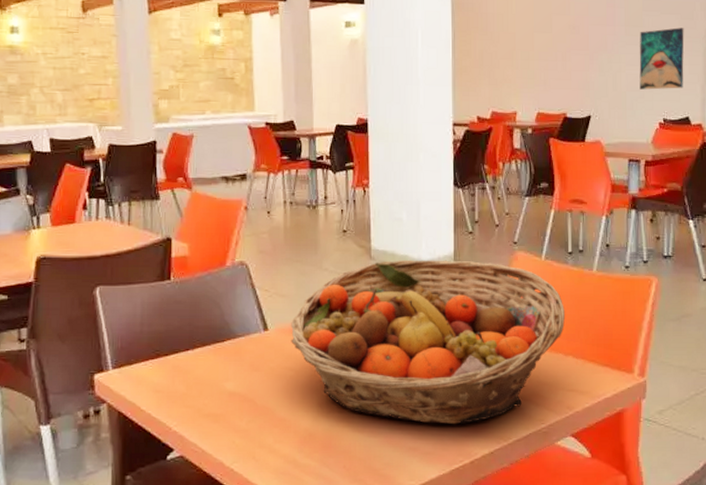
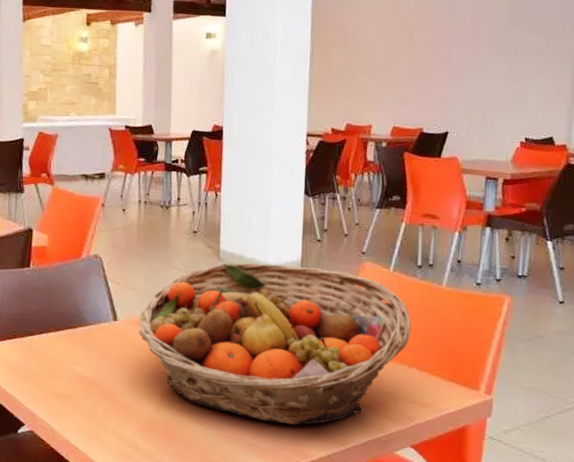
wall art: present [639,27,684,90] -> none [501,47,552,109]

